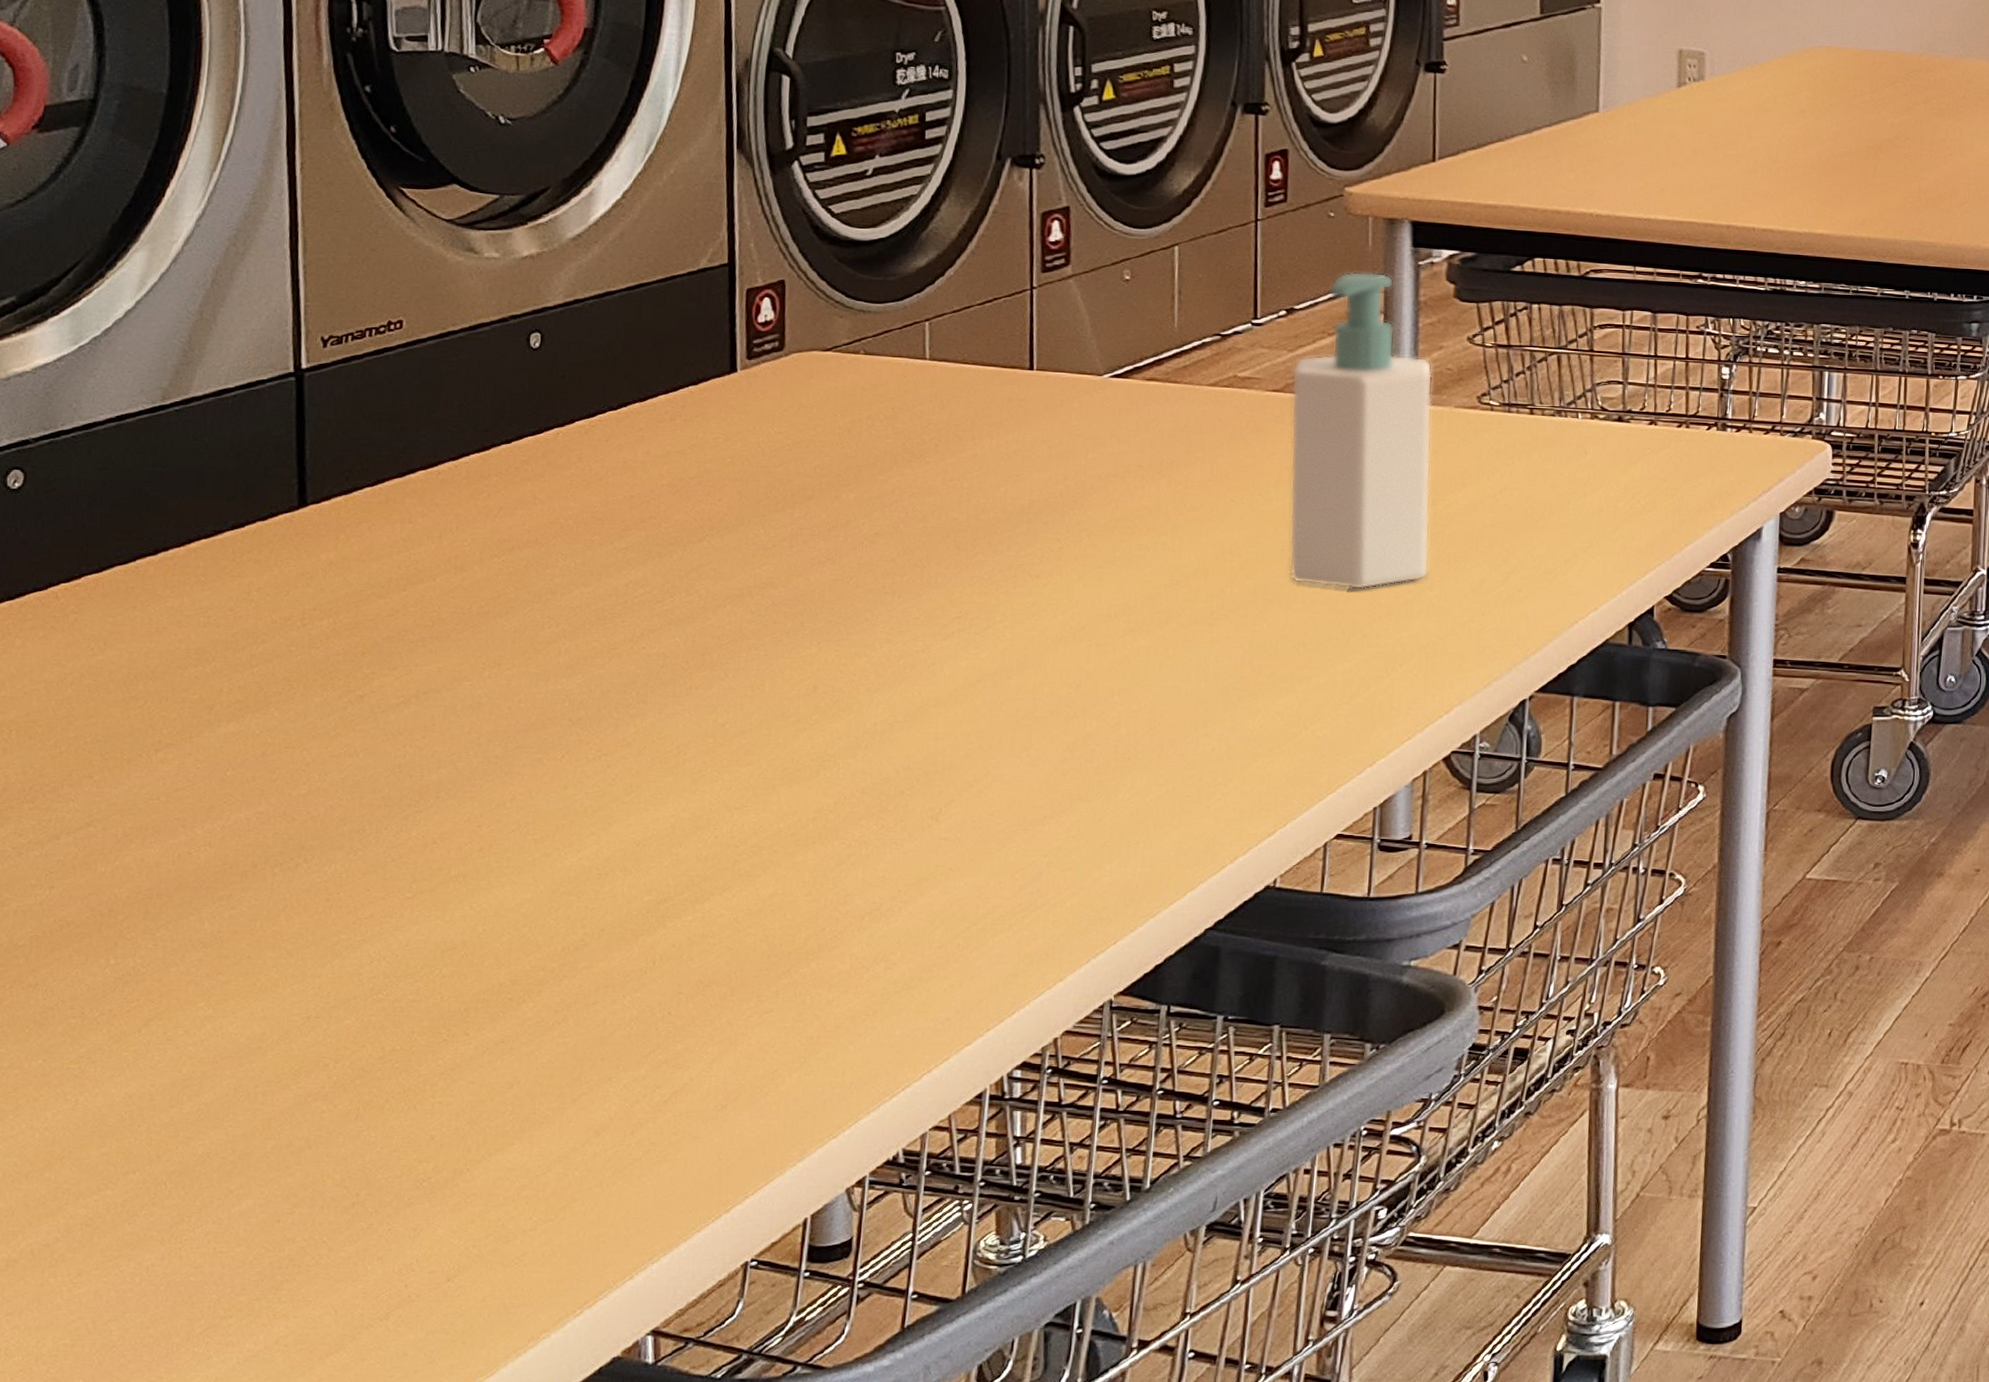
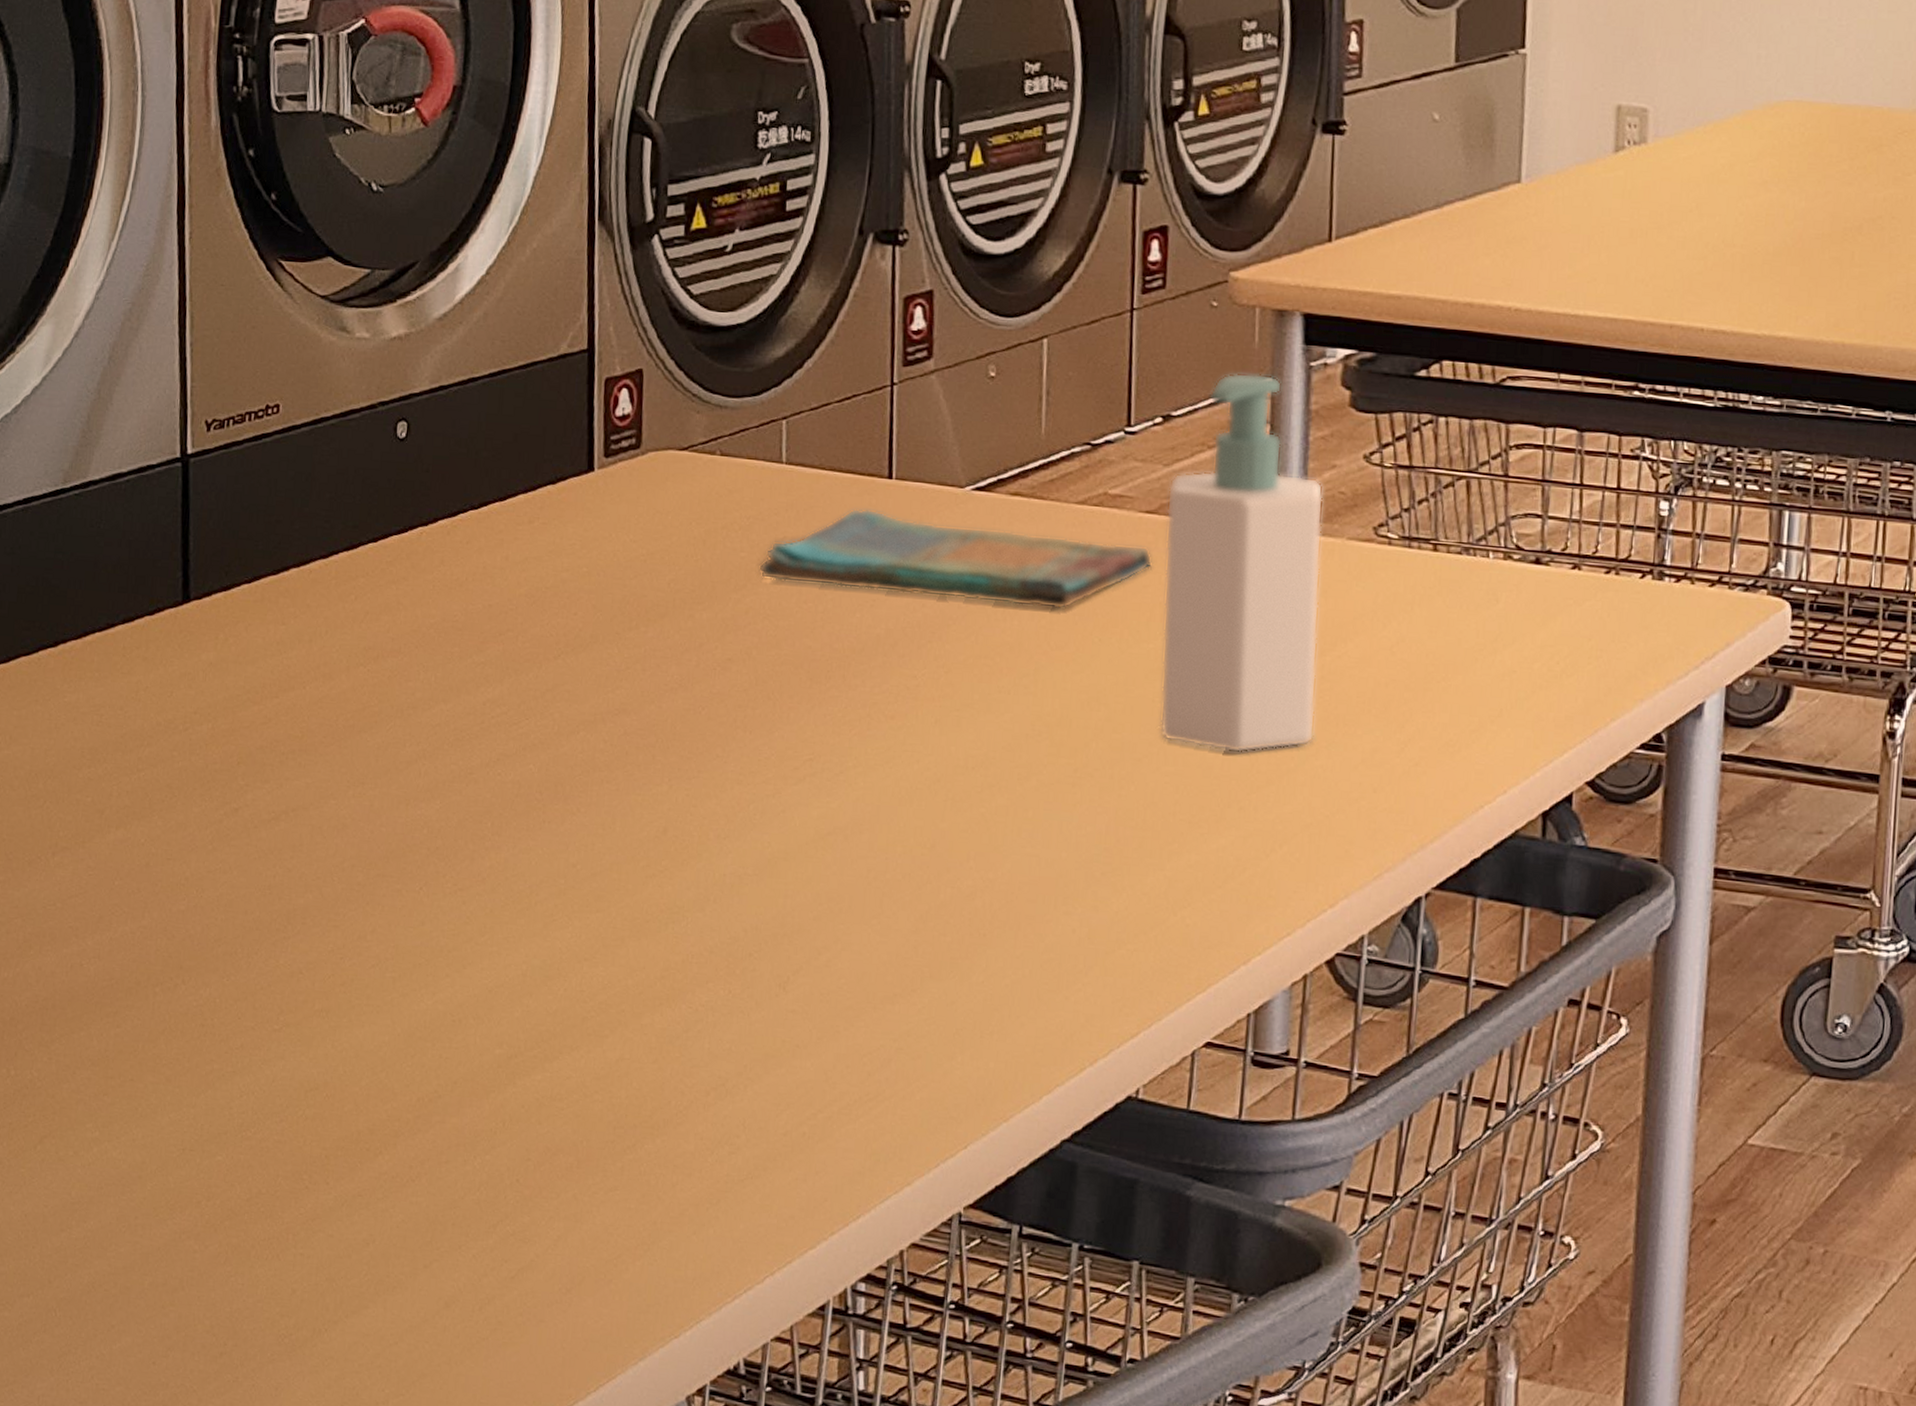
dish towel: none [903,396,1279,476] -> present [758,508,1152,610]

